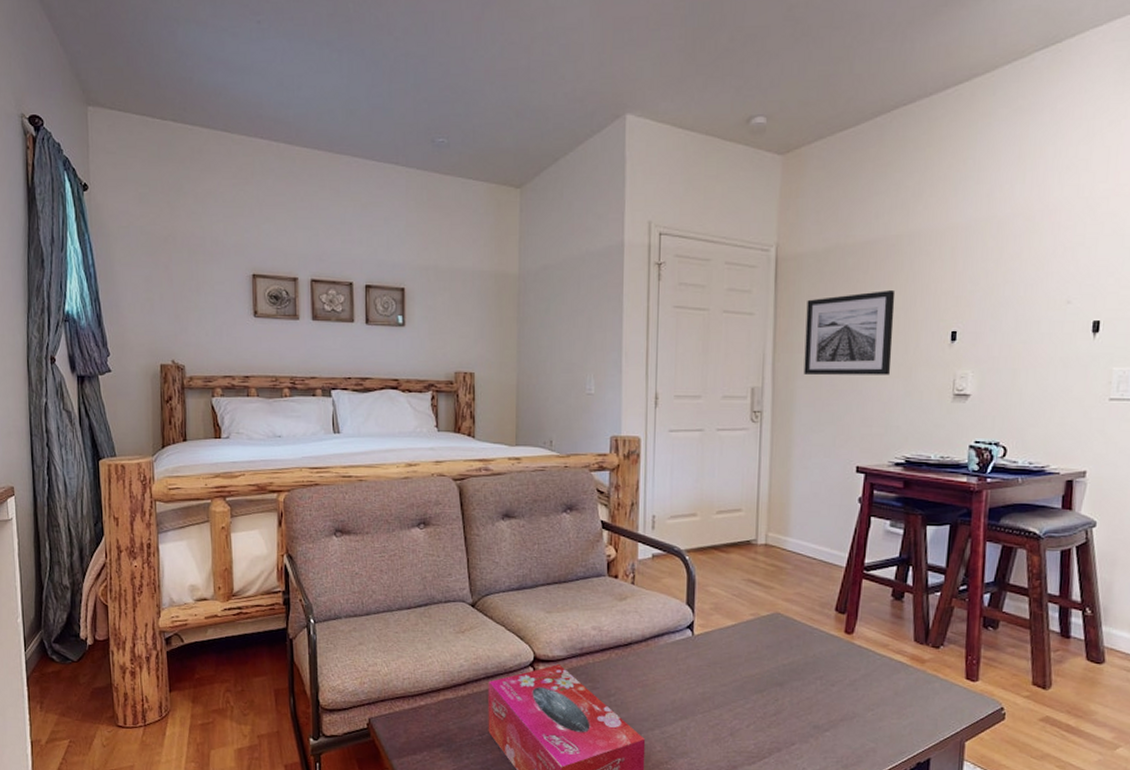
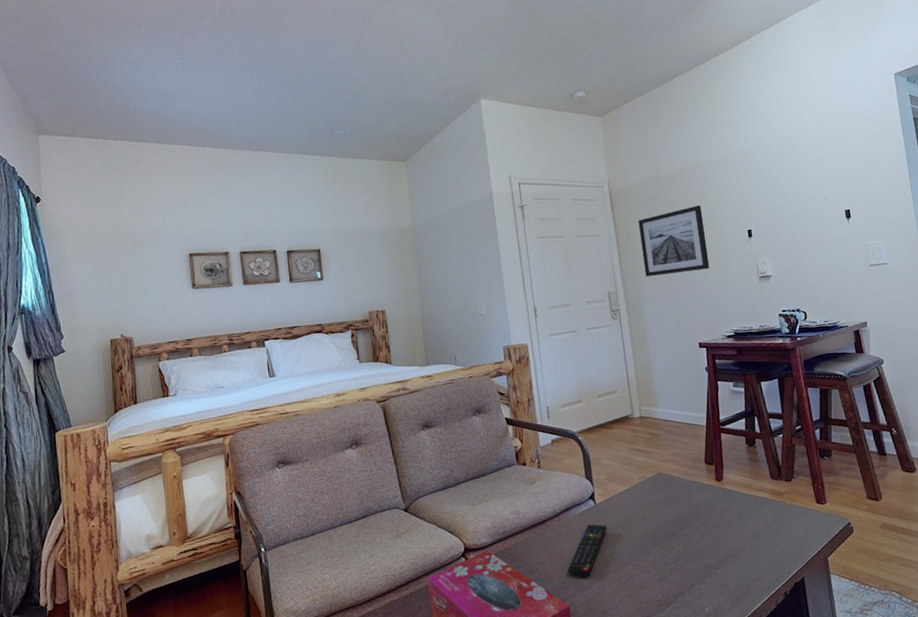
remote control: none [648,656,704,714] -> present [567,524,608,579]

